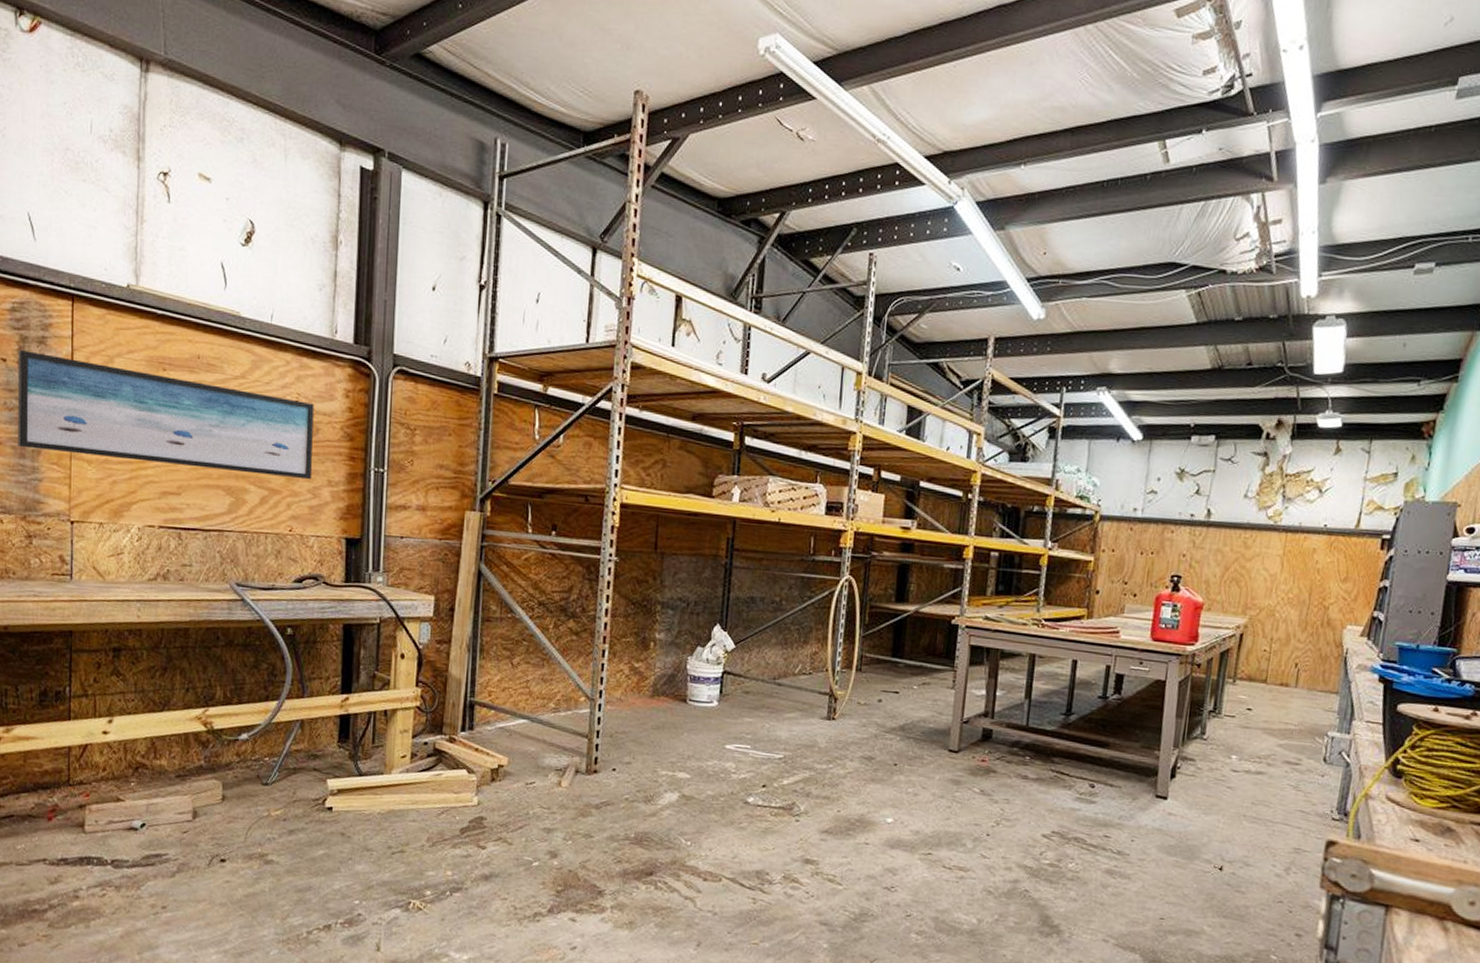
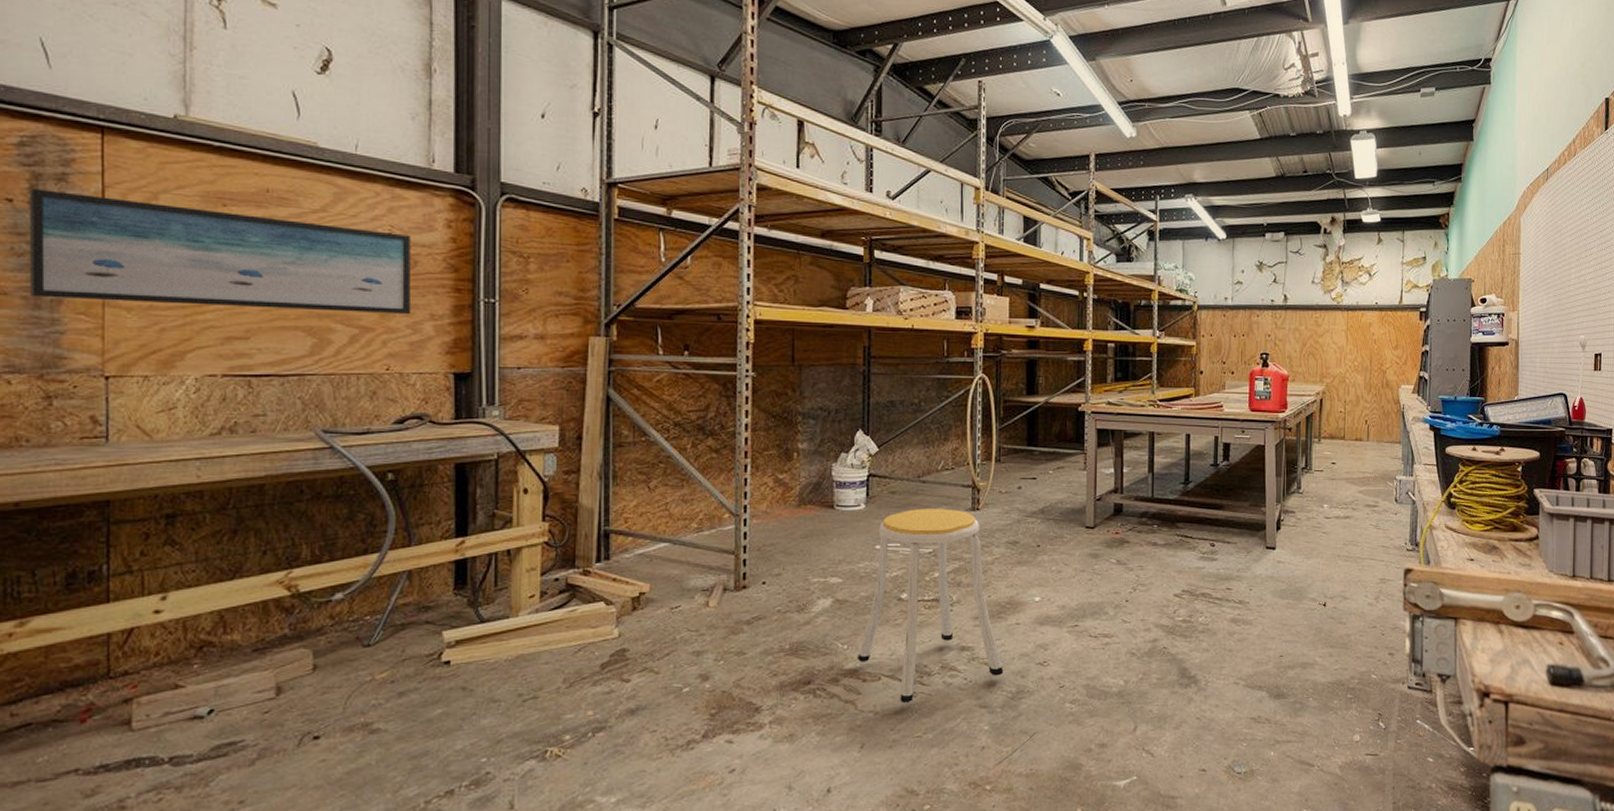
stool: none [700,711,848,909] -> present [858,509,1004,704]

